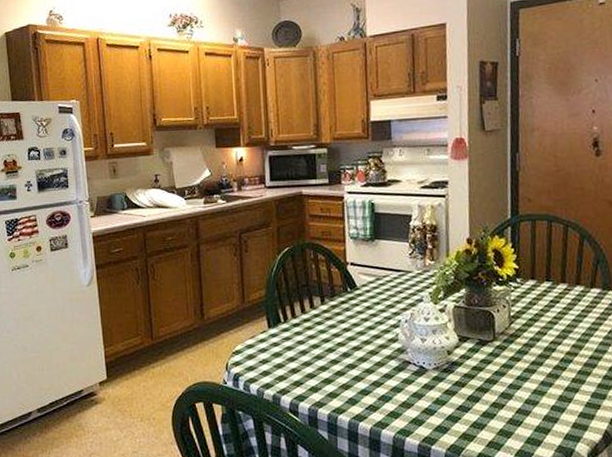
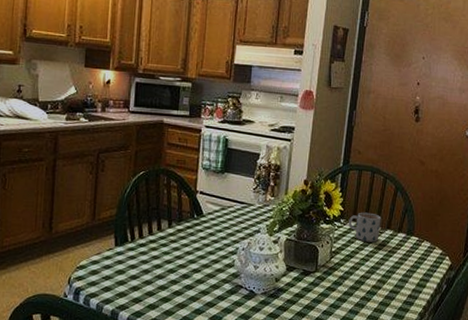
mug: none [527,268,568,302] -> present [348,212,381,243]

